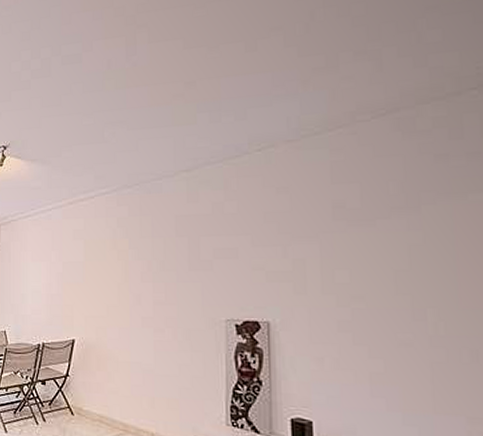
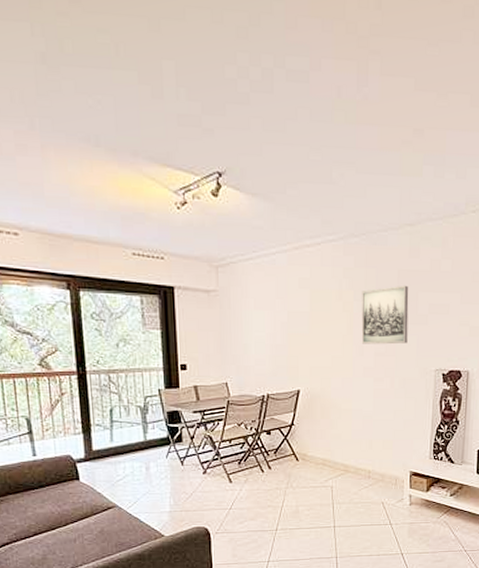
wall art: none [137,231,190,293] -> present [361,286,409,345]

